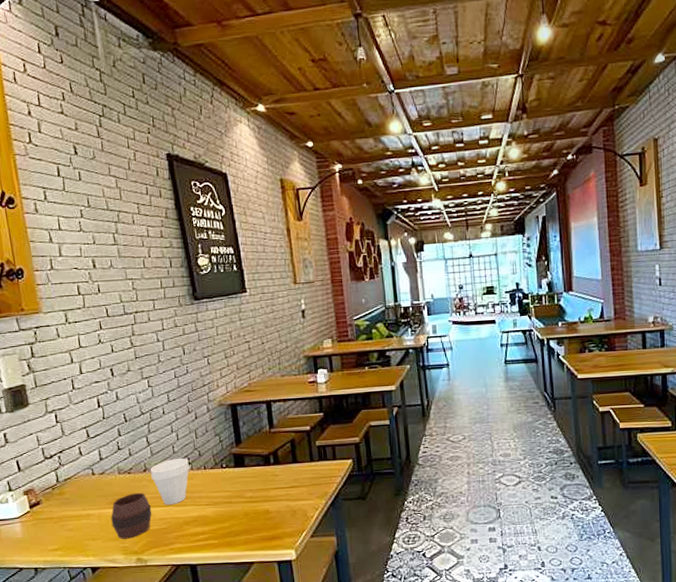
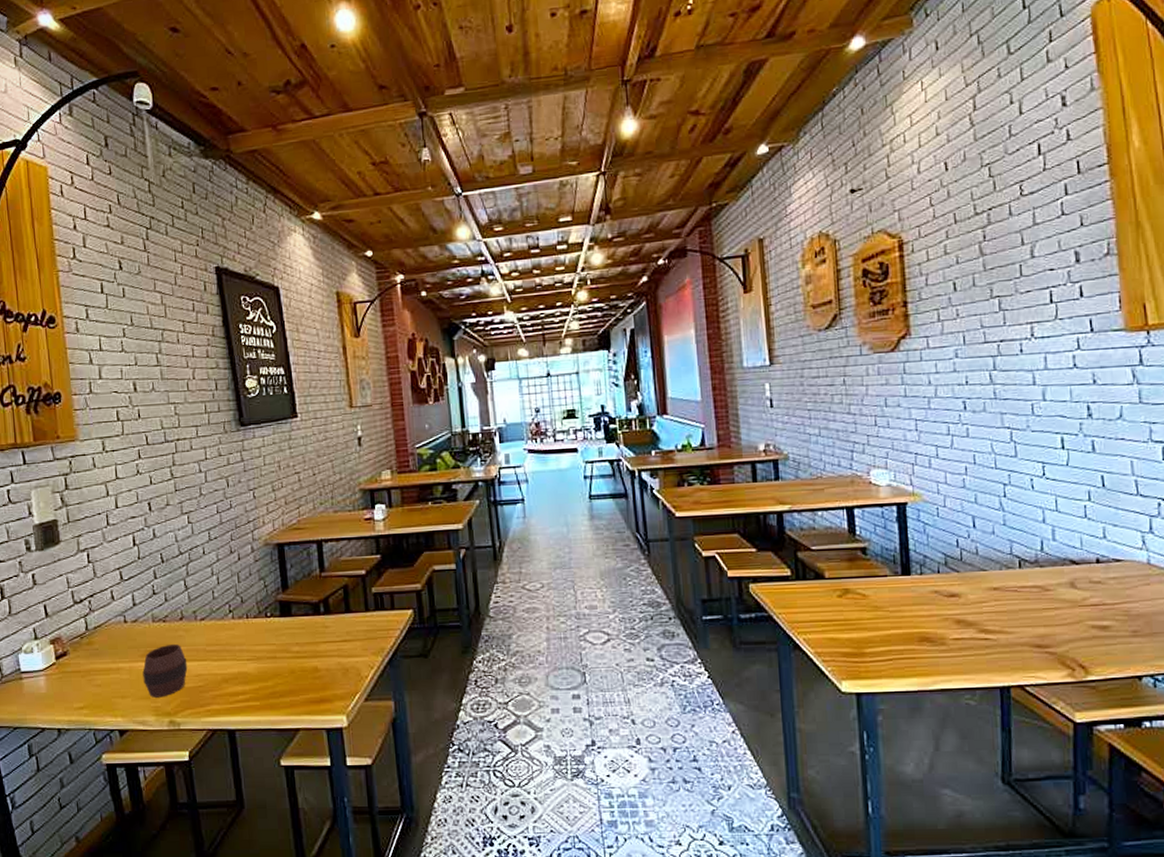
cup: present [150,458,189,505] -> none [187,604,230,659]

